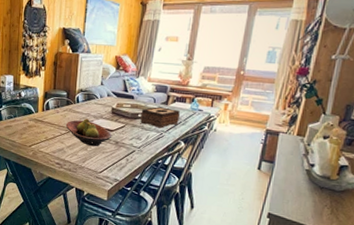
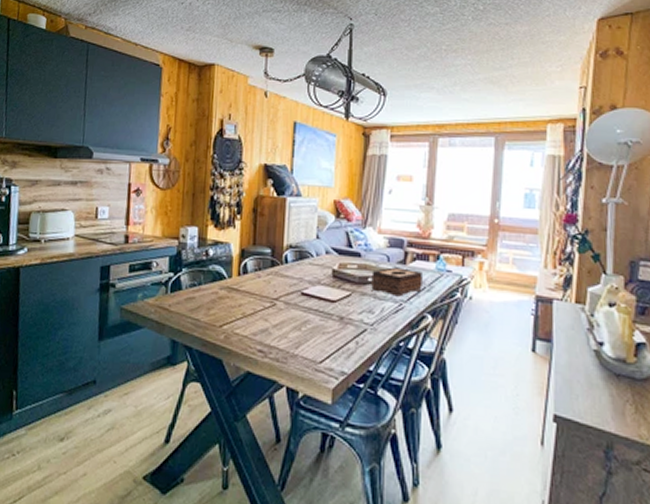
fruit bowl: present [65,119,112,147] -> none [270,285,335,325]

